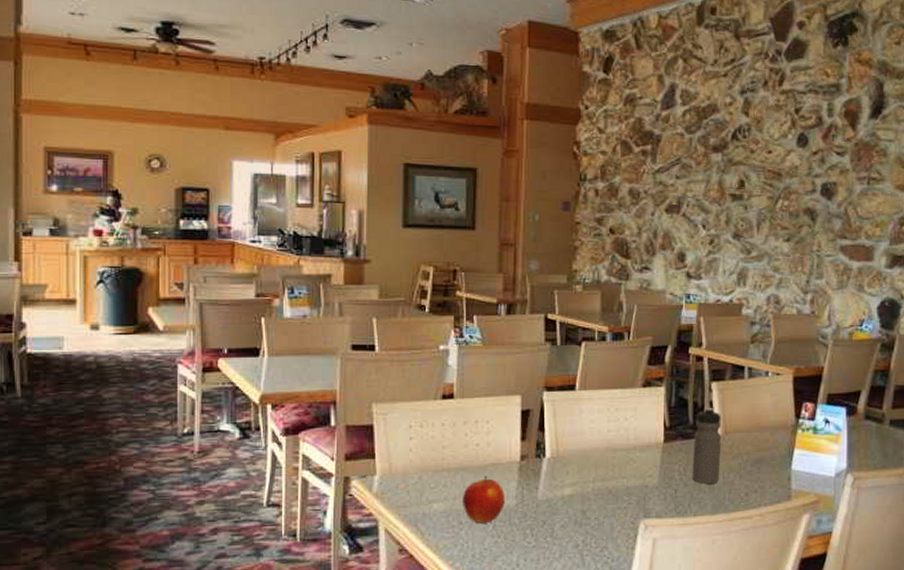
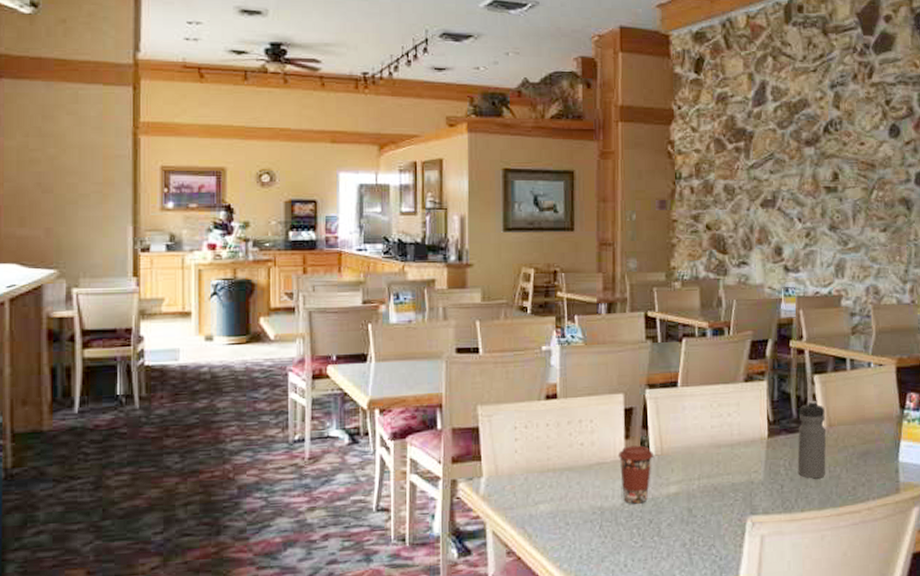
apple: present [461,476,505,524] -> none [568,475,611,524]
coffee cup: none [513,447,550,505] -> present [617,445,655,504]

